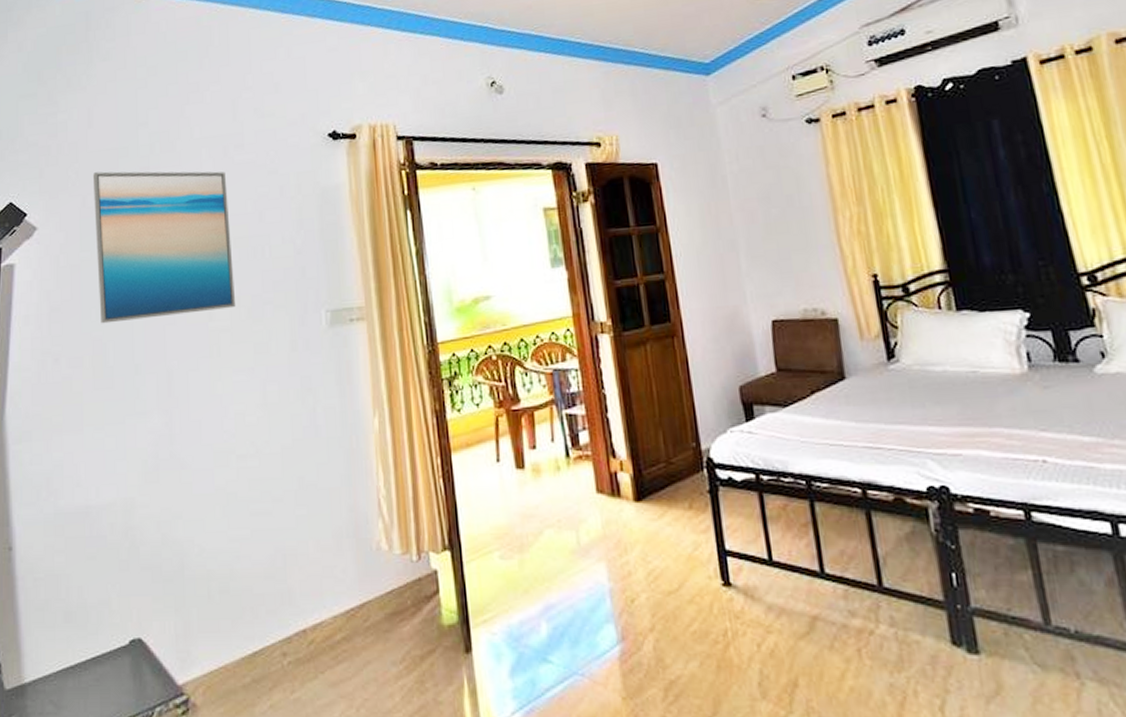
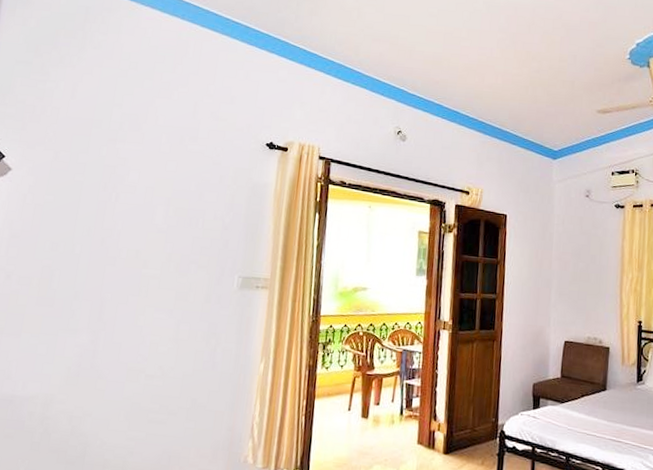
wall art: present [92,171,235,324] -> none [52,135,179,262]

